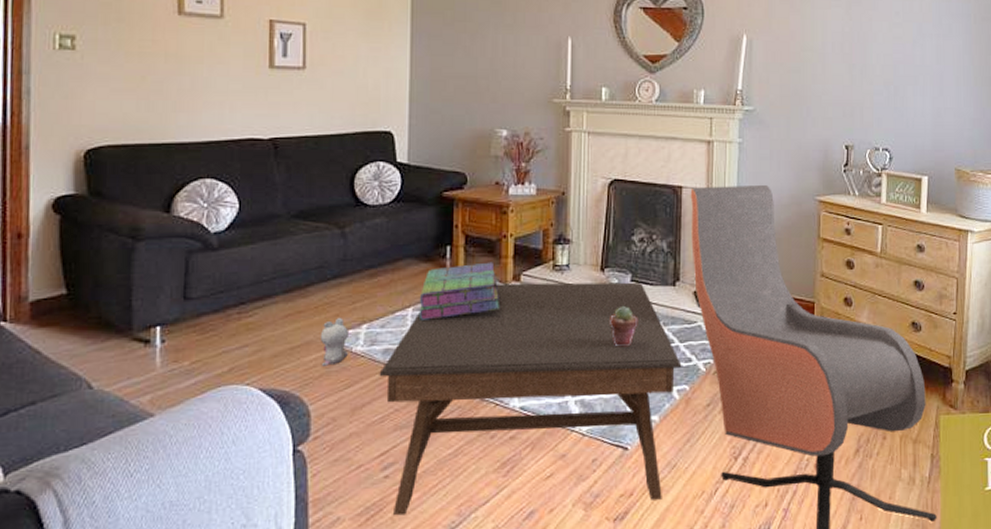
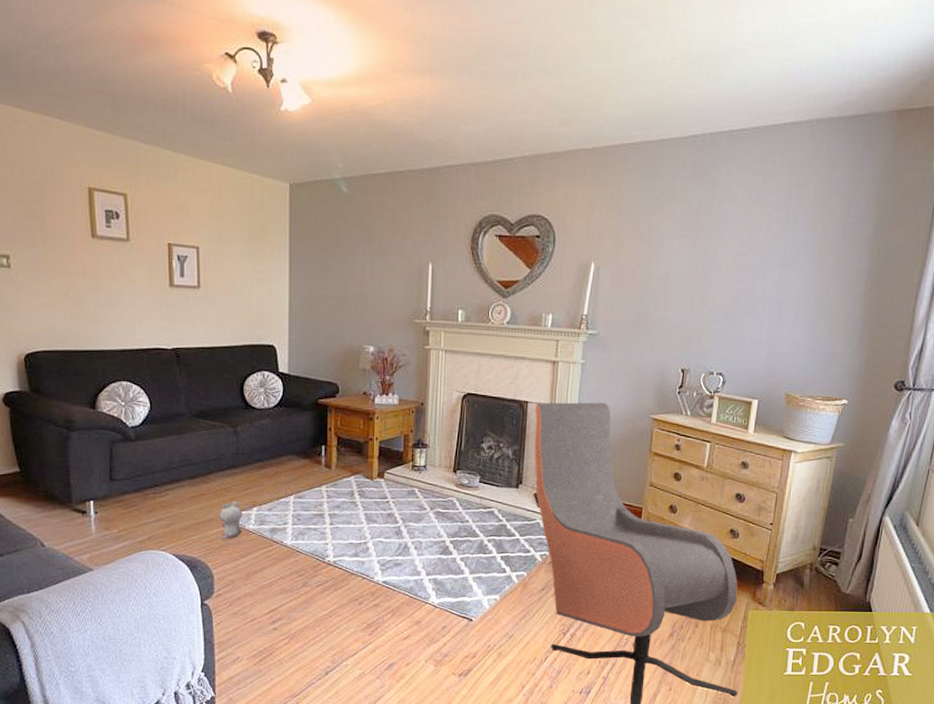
coffee table: present [379,282,682,516] -> none [267,479,521,662]
stack of books: present [419,262,500,320] -> none [299,461,367,507]
potted succulent: present [610,307,638,347] -> none [460,503,485,537]

